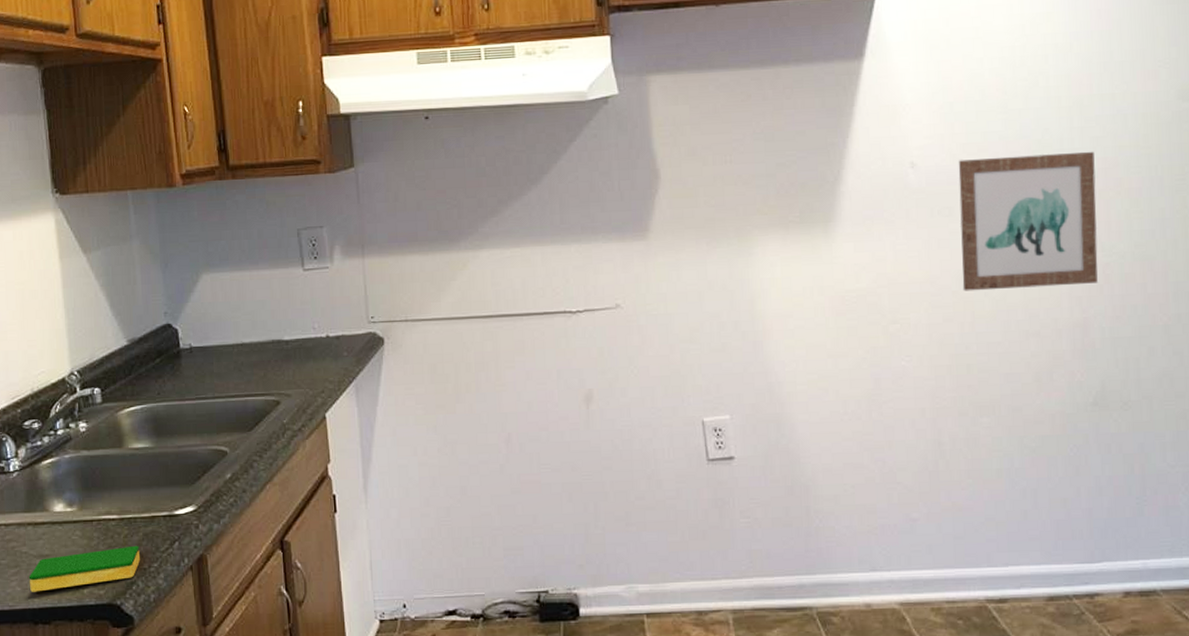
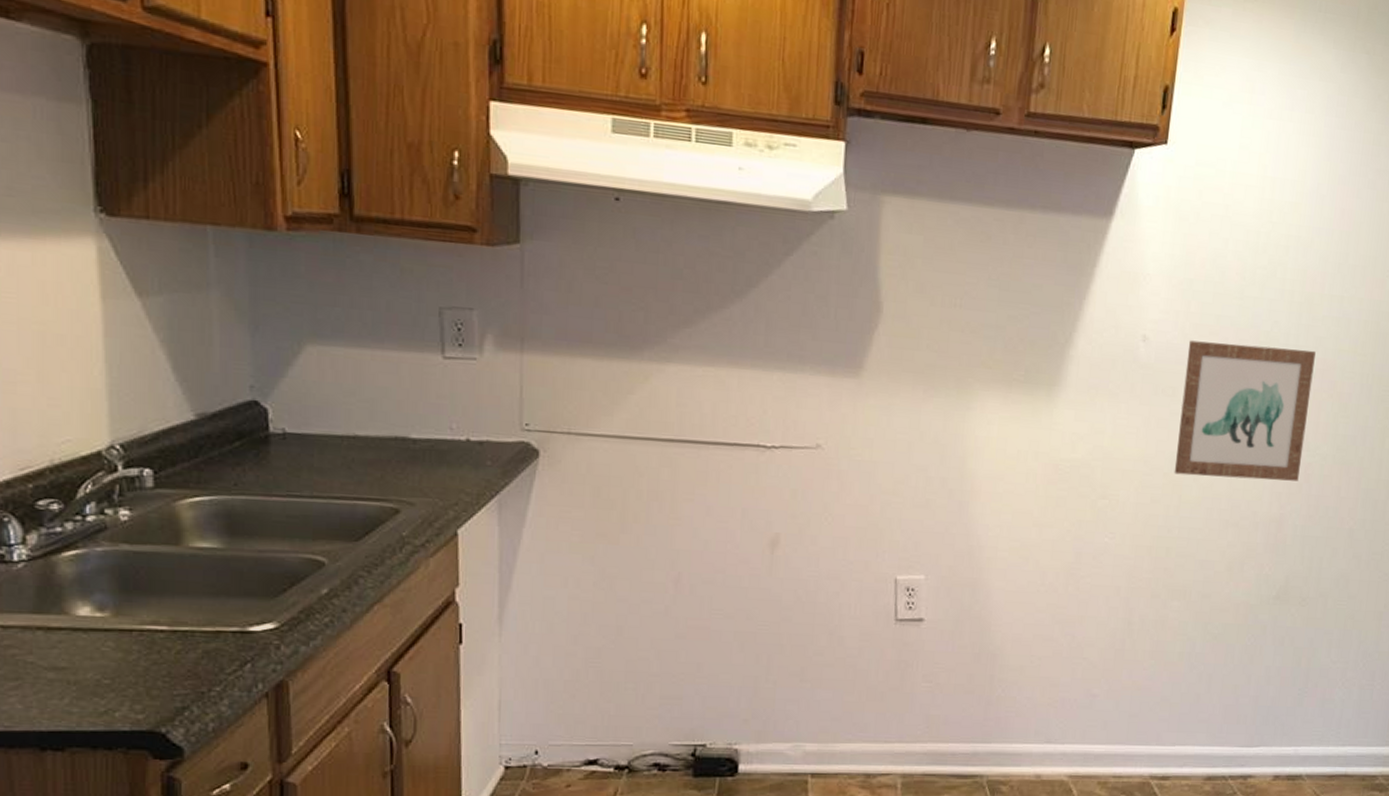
dish sponge: present [28,545,141,592] -> none [35,664,198,712]

